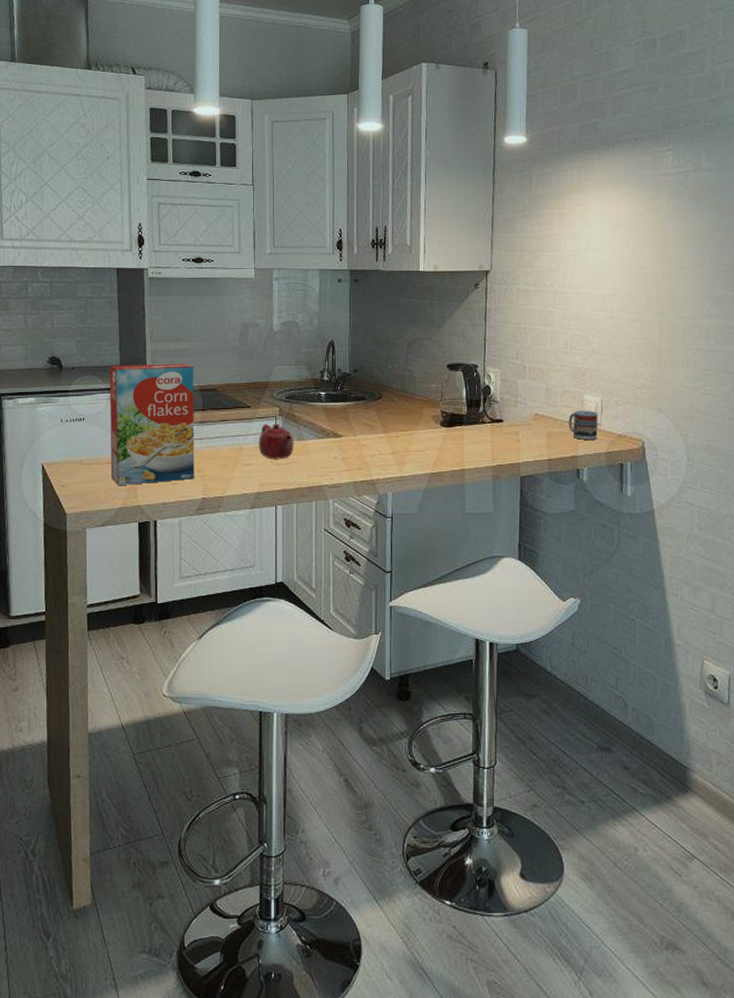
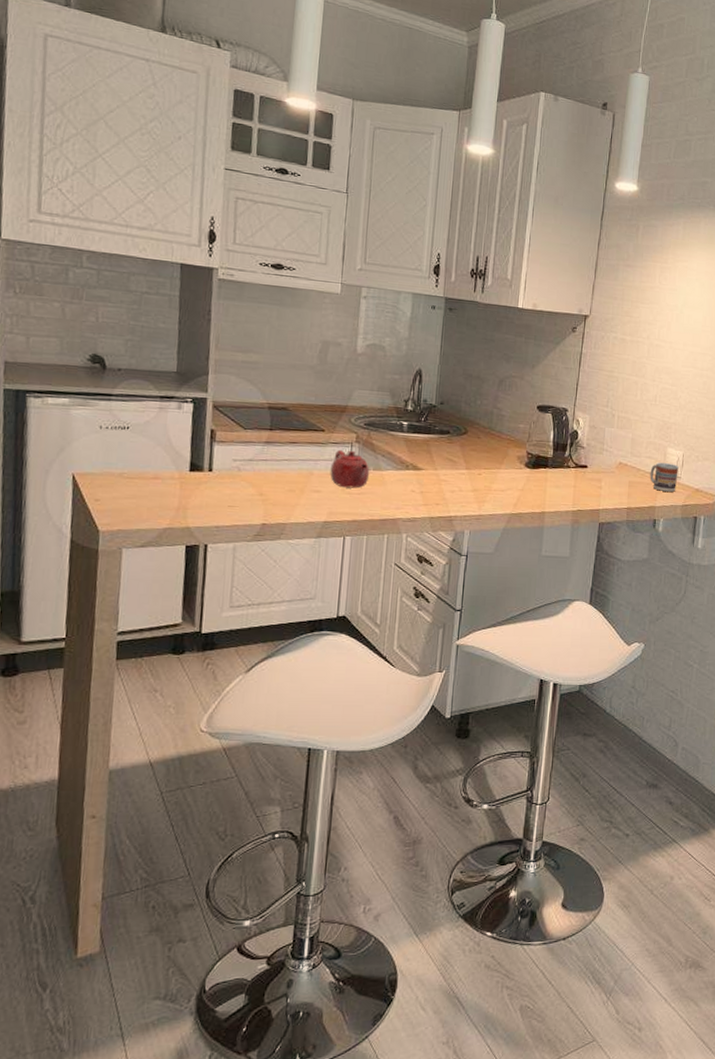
cereal box: present [109,363,195,486] -> none [157,371,264,505]

